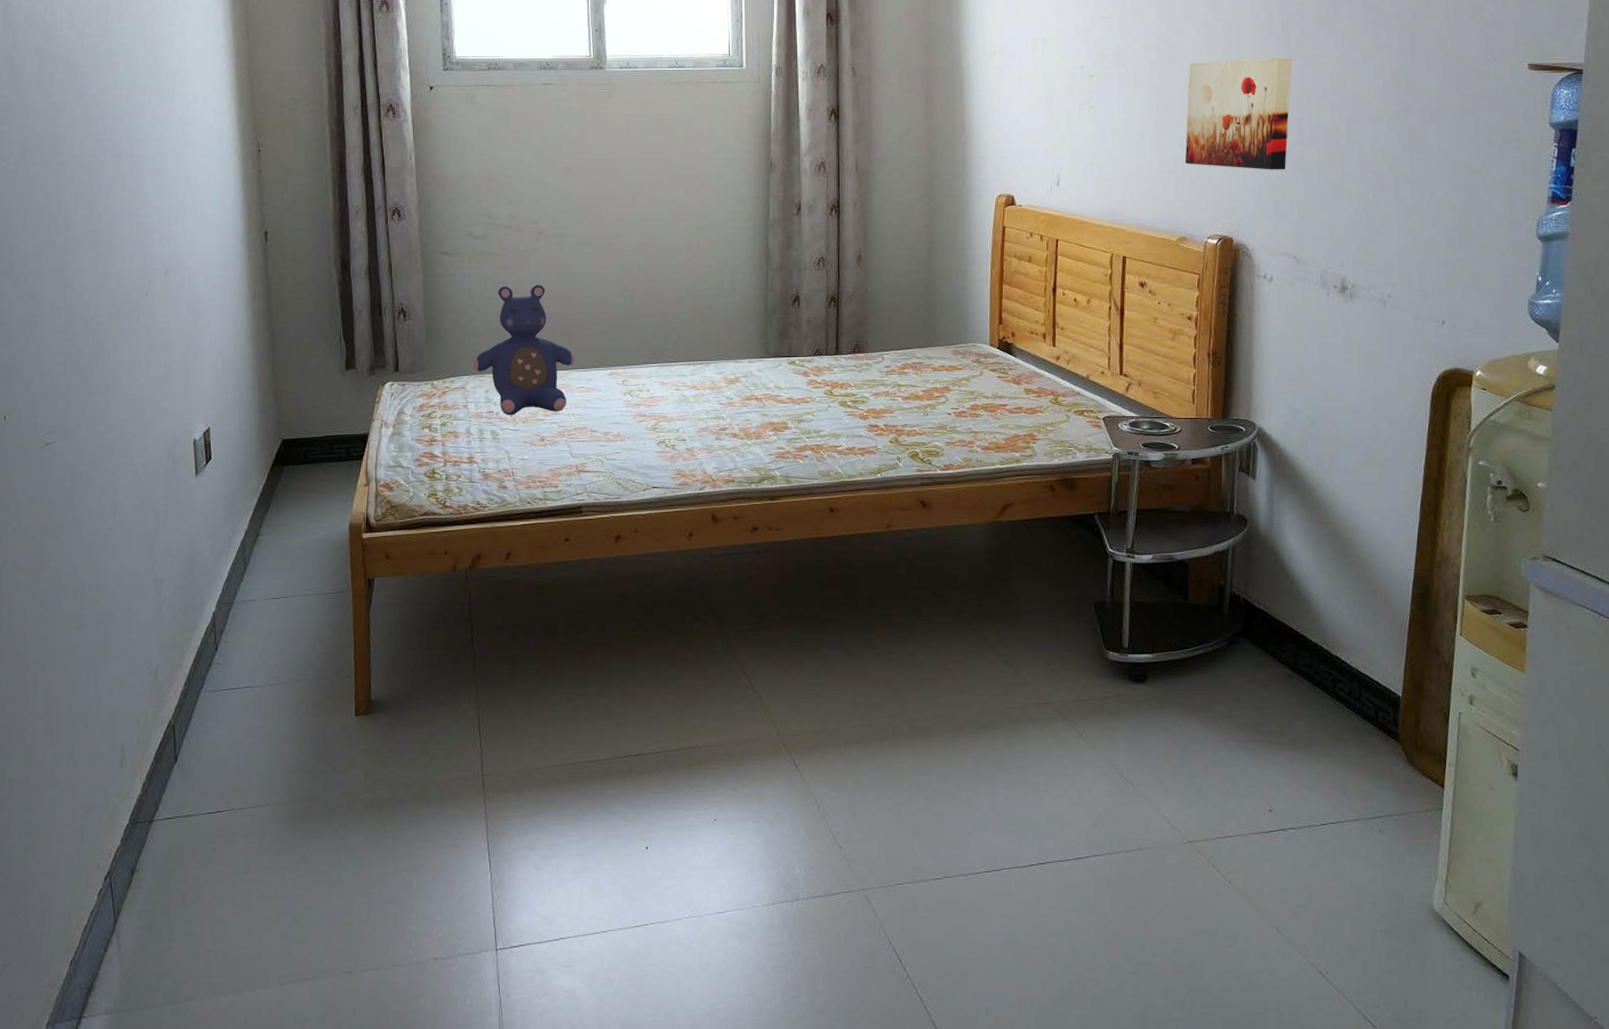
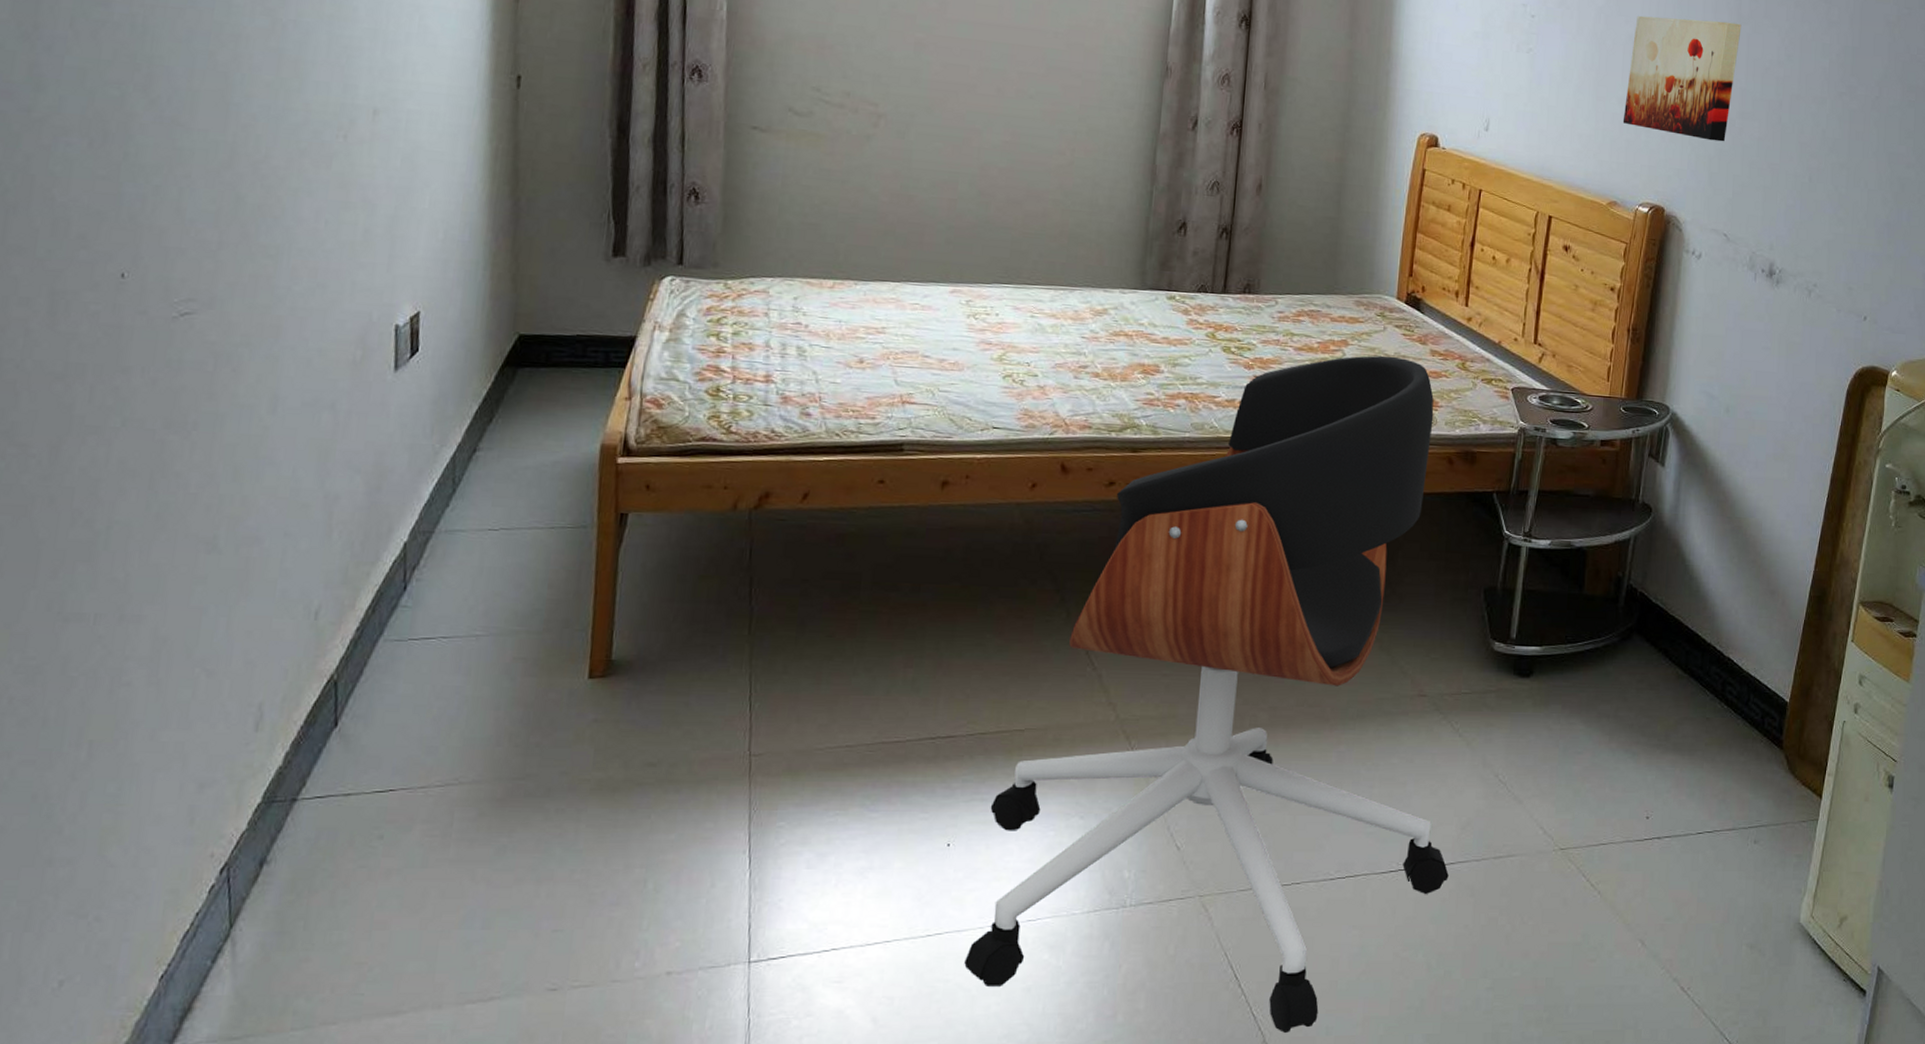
teddy bear: present [473,284,575,415] -> none [780,175,910,330]
office chair: none [668,397,1085,1012] -> present [964,355,1449,1033]

